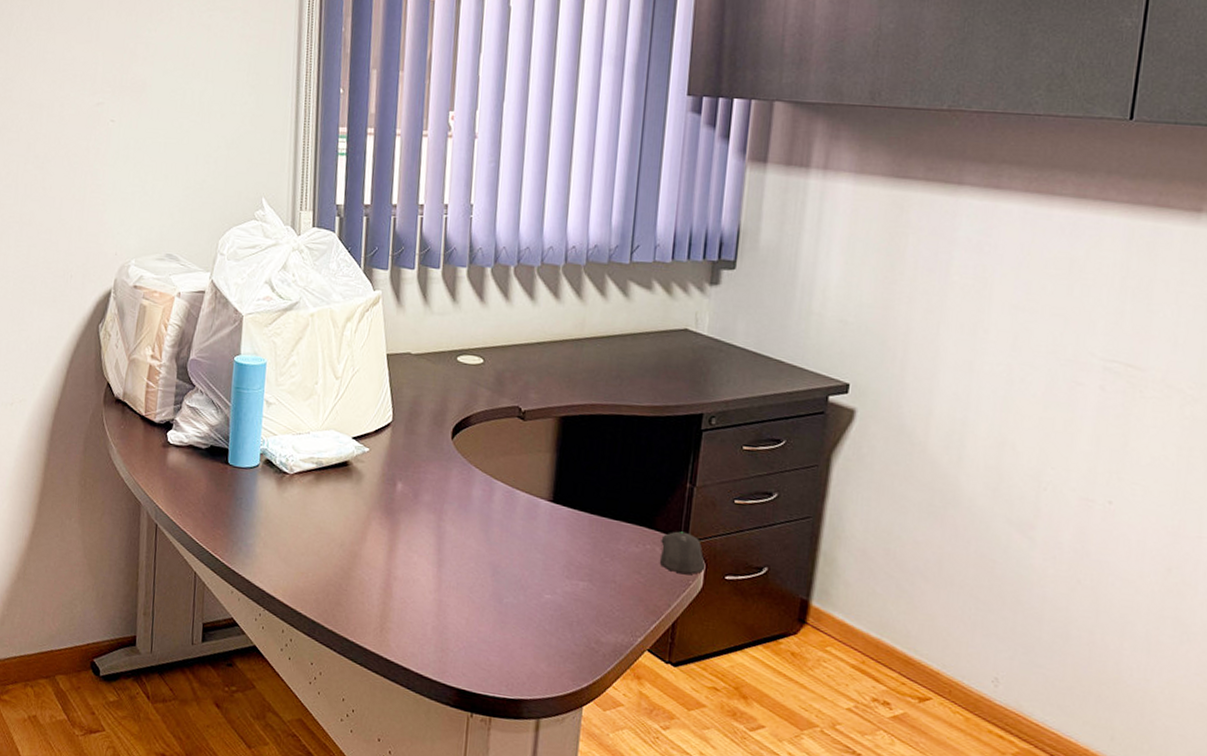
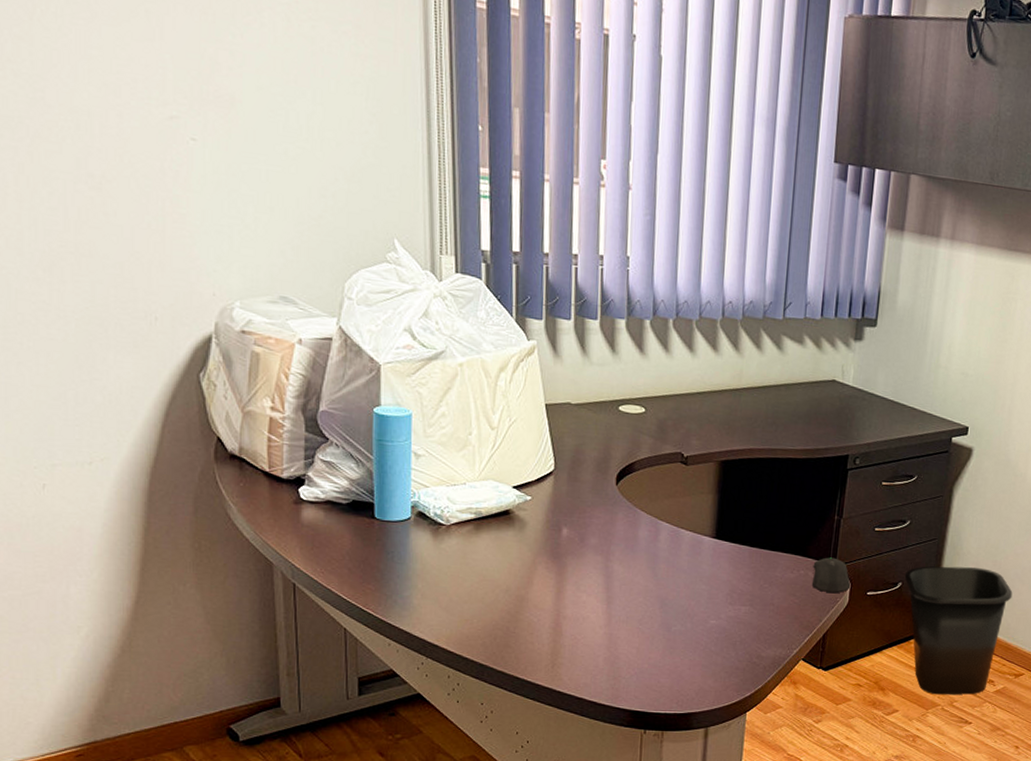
waste bin: none [771,549,913,718] -> present [904,566,1013,695]

